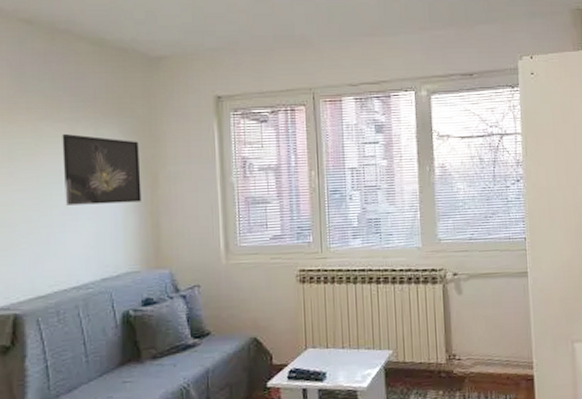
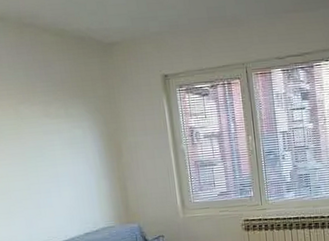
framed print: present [62,133,142,206] -> none [39,114,110,175]

